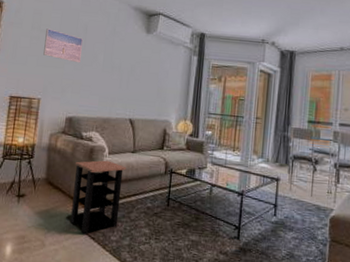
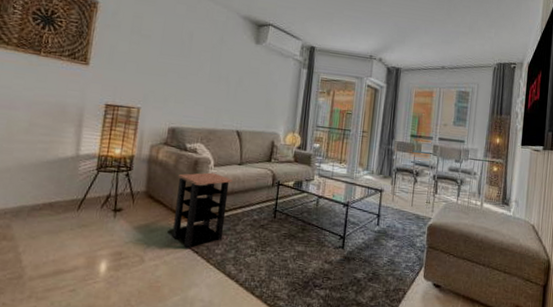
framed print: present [43,28,83,63] -> none [144,33,188,72]

